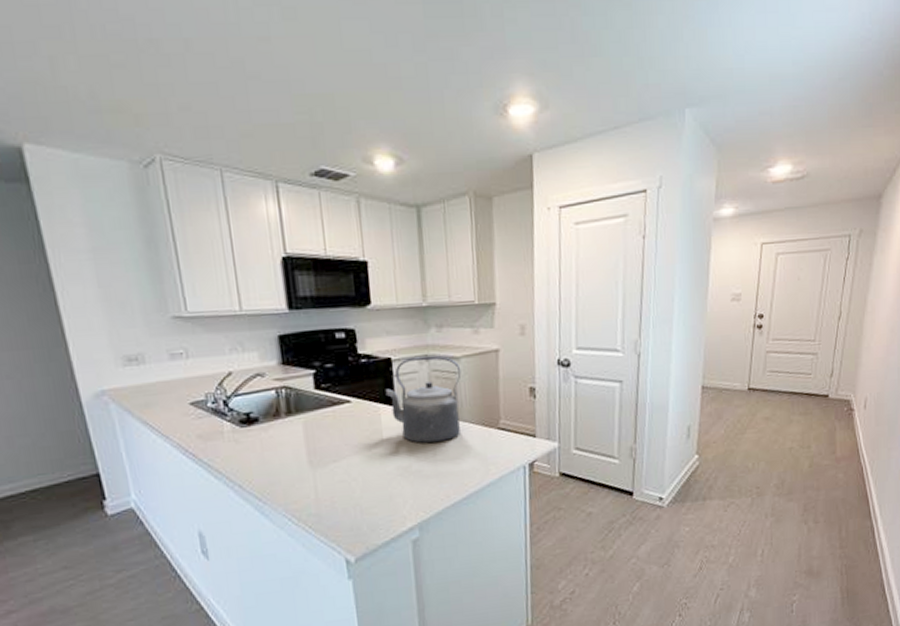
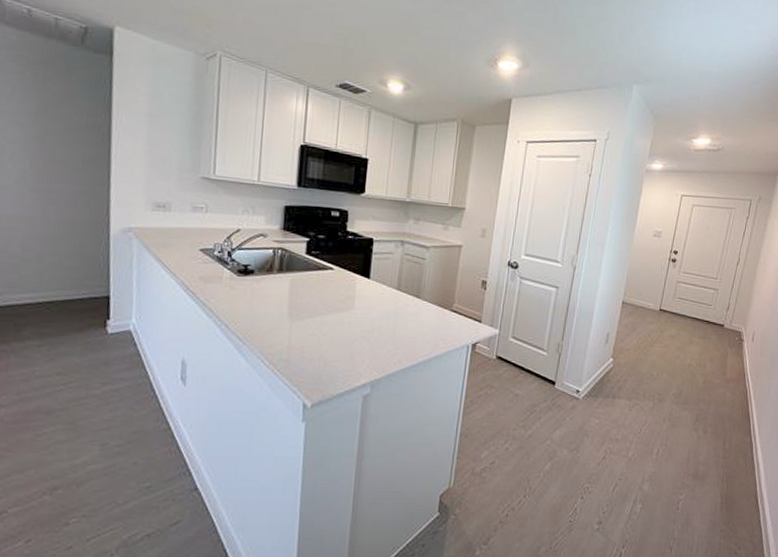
kettle: present [385,355,462,443] -> none [363,241,429,314]

